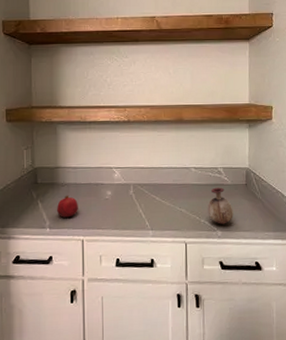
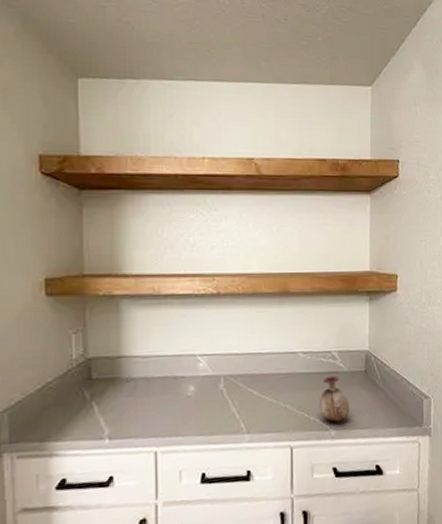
fruit: present [57,195,78,218] -> none [120,393,150,424]

